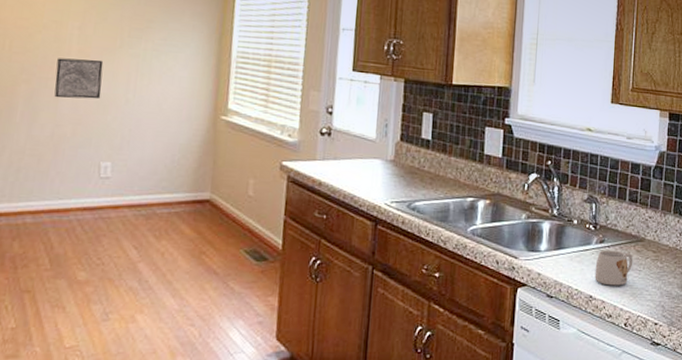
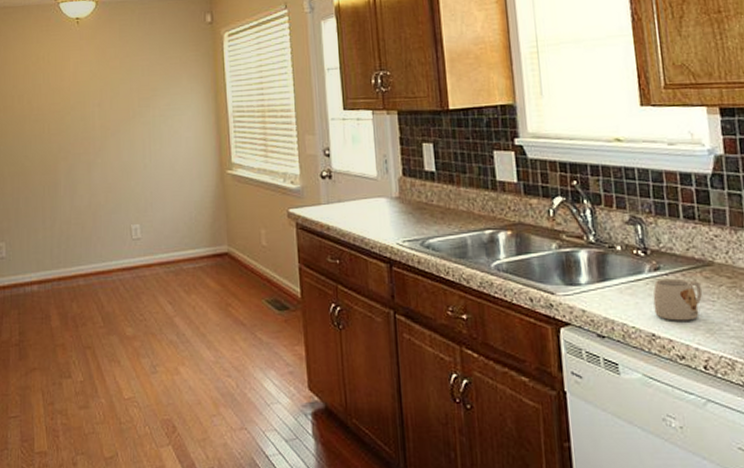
wall art: present [54,58,104,100] -> none [86,131,124,170]

